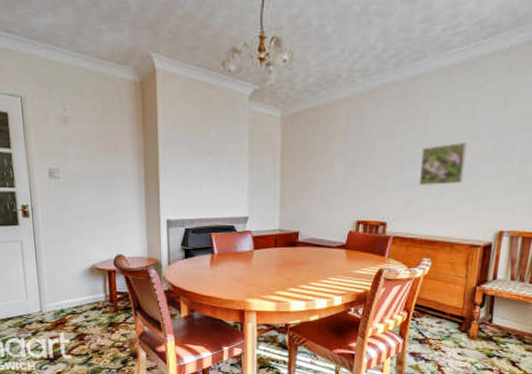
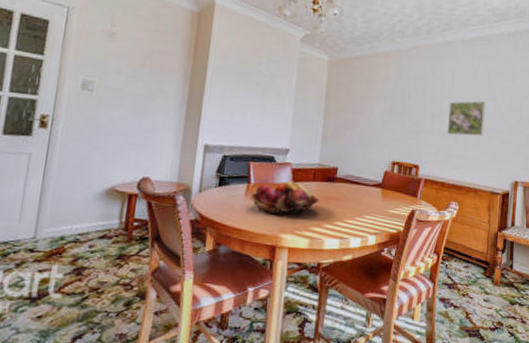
fruit basket: none [215,248,282,282] -> present [249,181,319,215]

